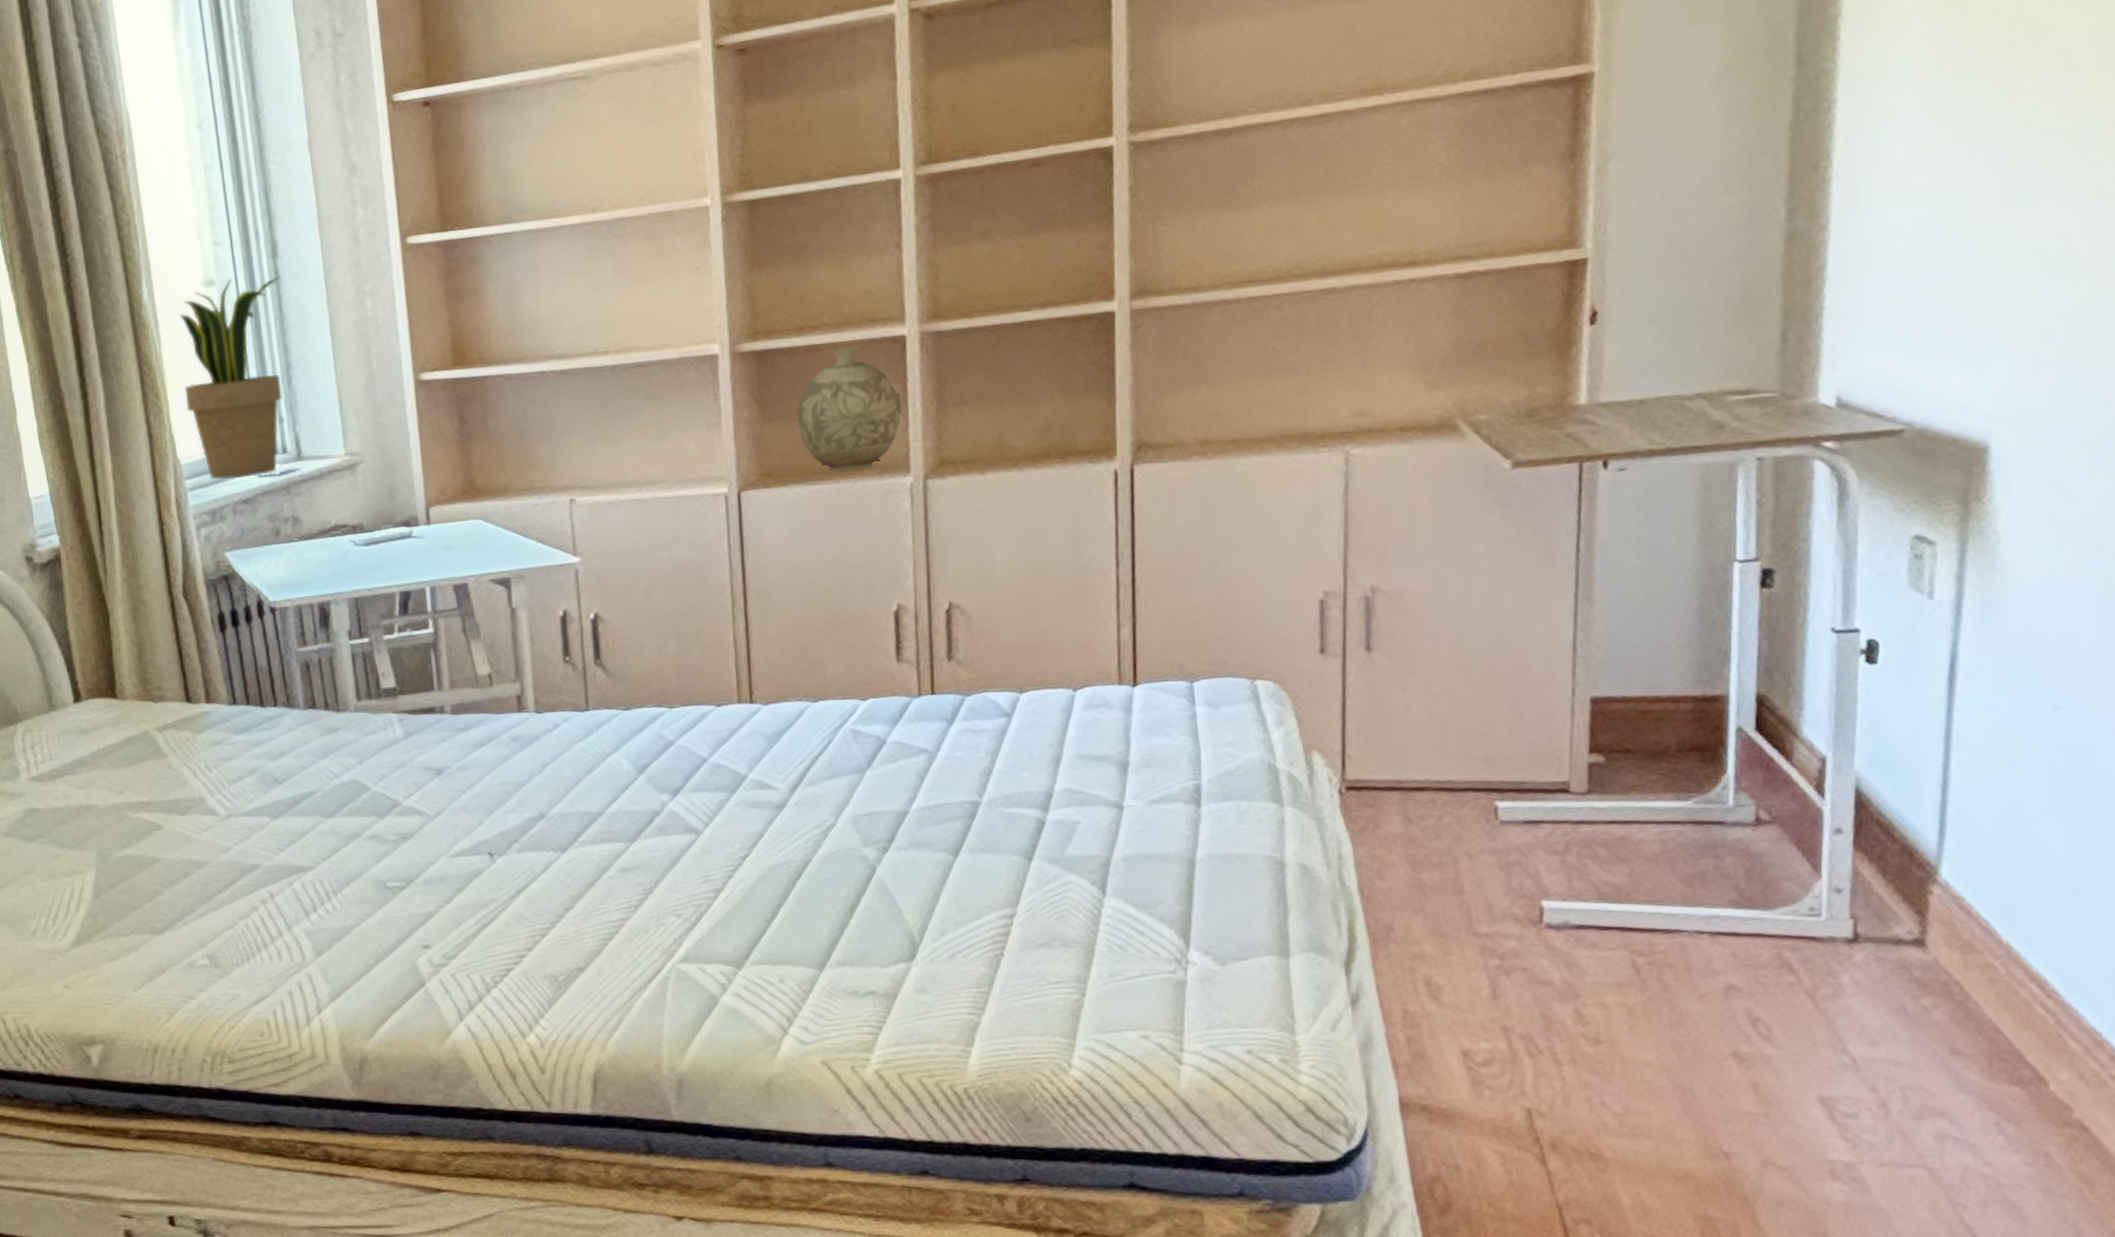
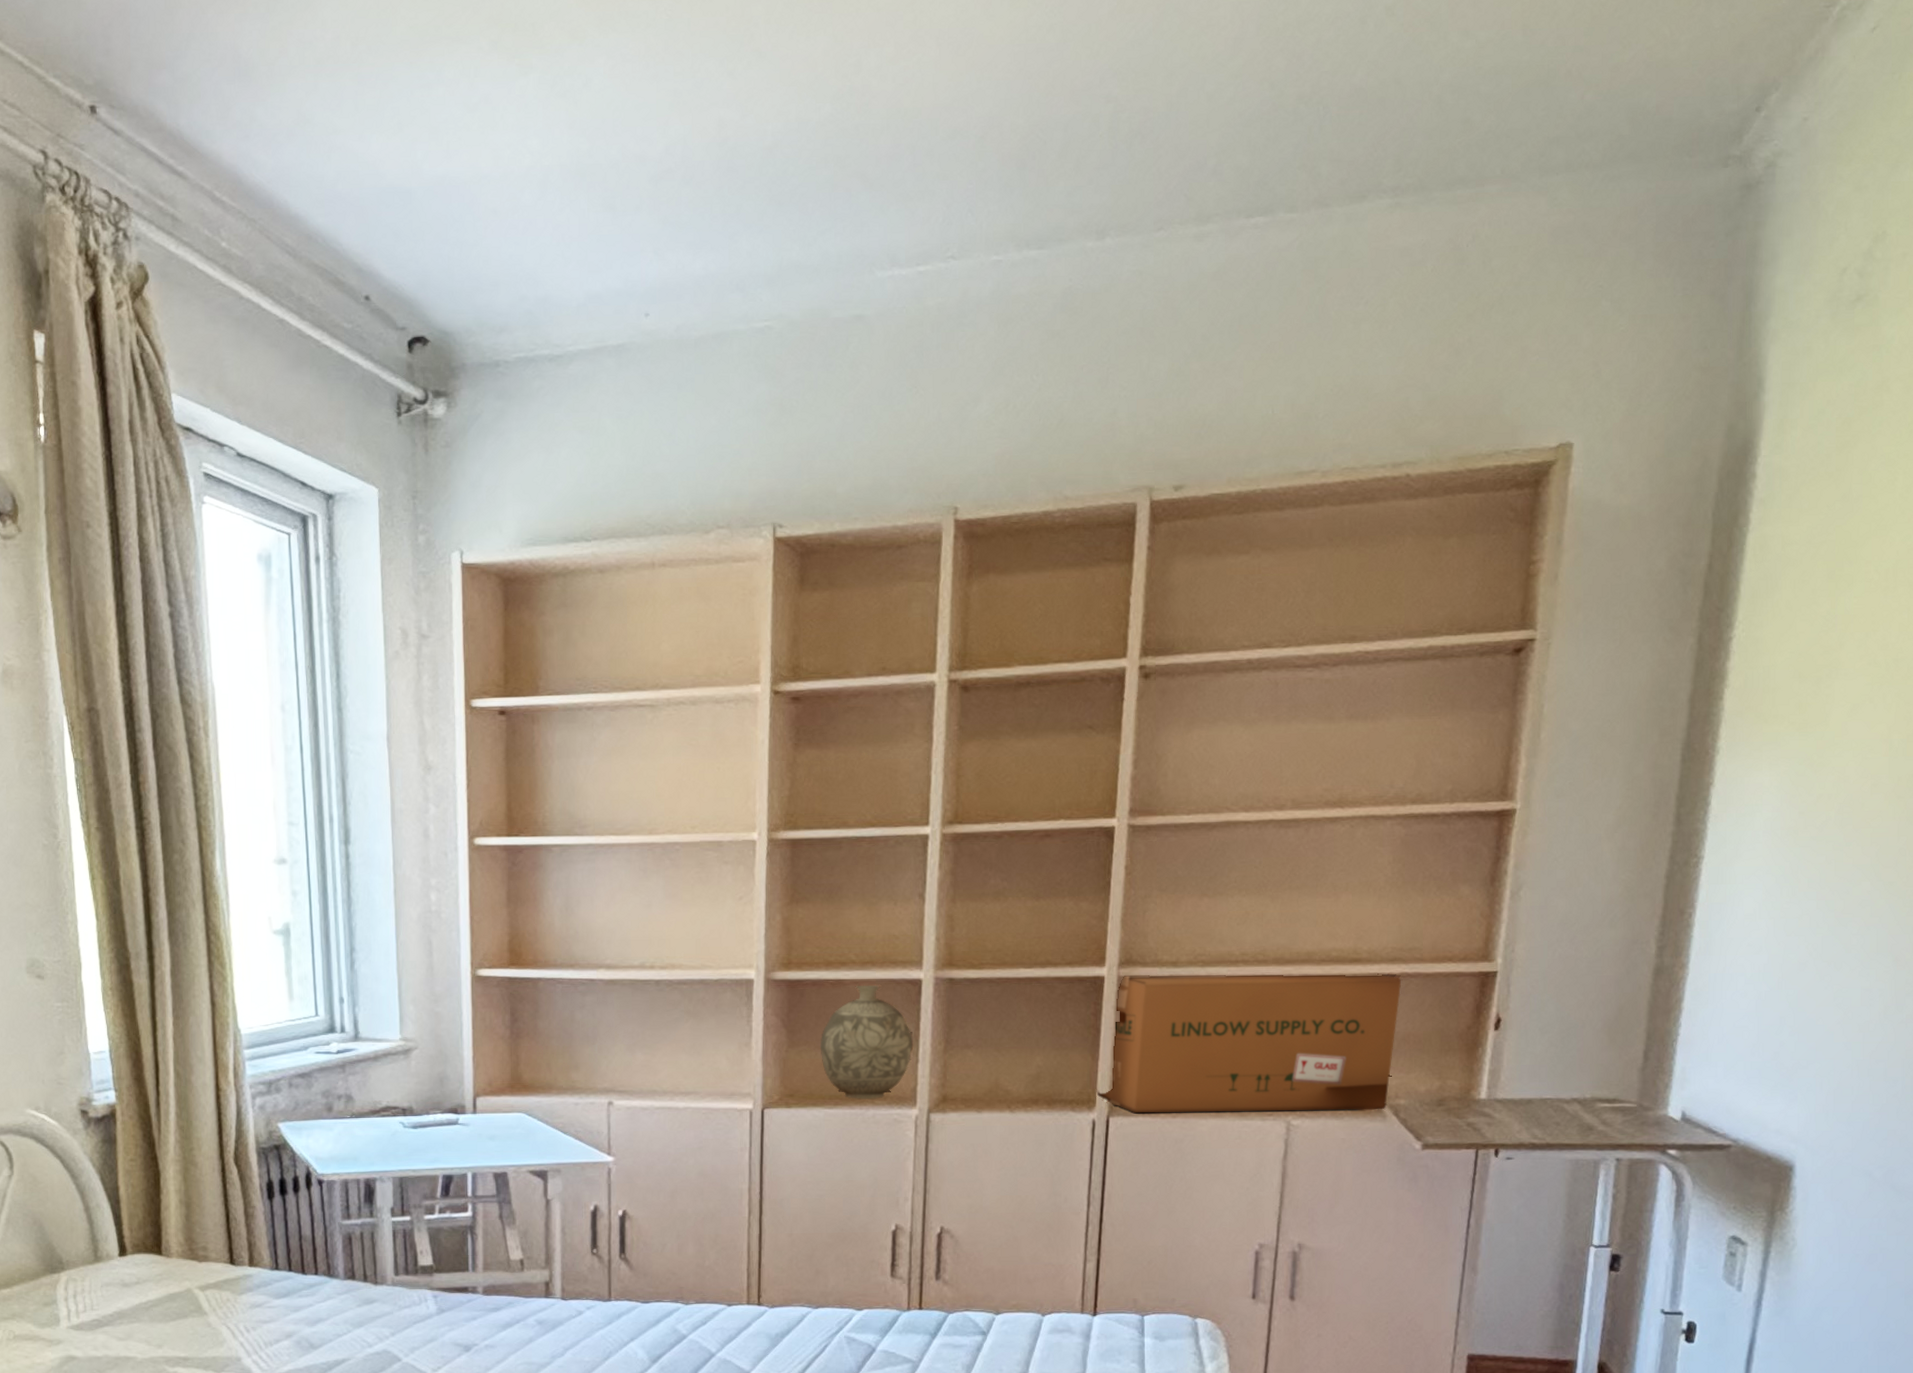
potted plant: present [179,276,282,481] -> none [250,858,351,1053]
box: none [1115,275,1470,458] -> present [1096,973,1401,1113]

